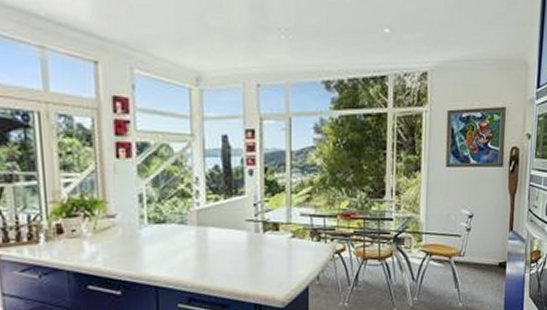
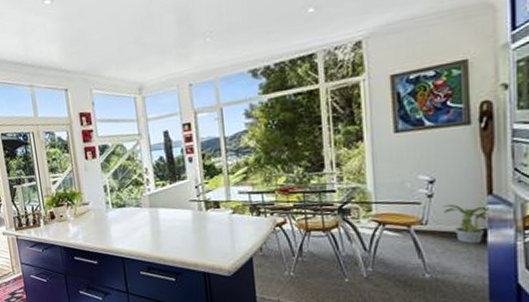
potted plant: none [476,238,509,274] -> present [442,204,489,243]

